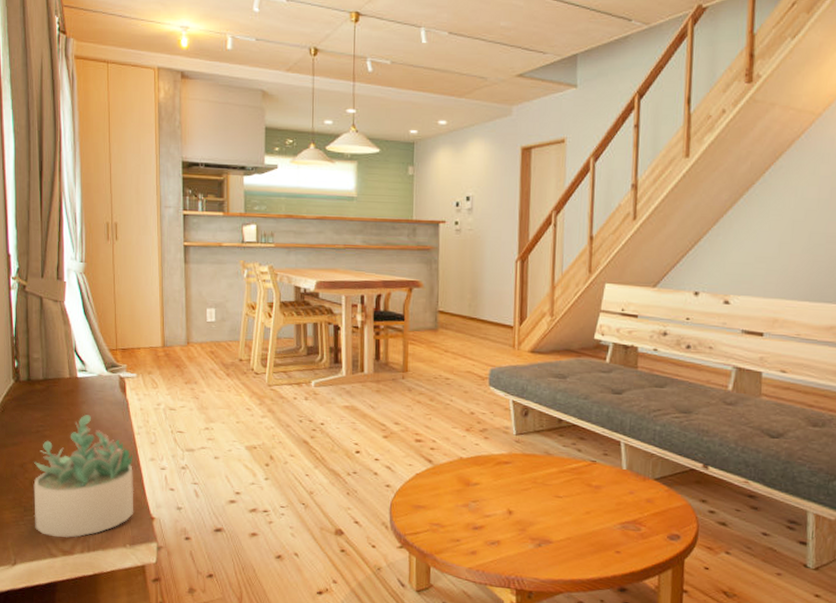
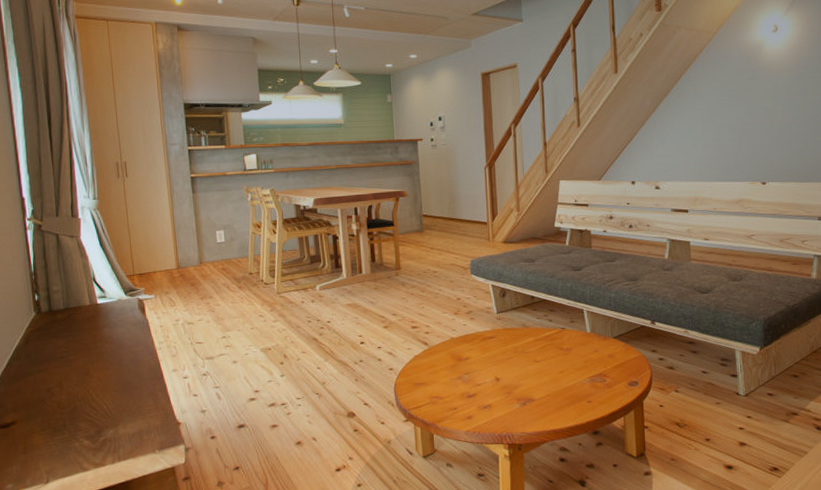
succulent plant: present [33,415,134,538] -> none [60,337,161,452]

